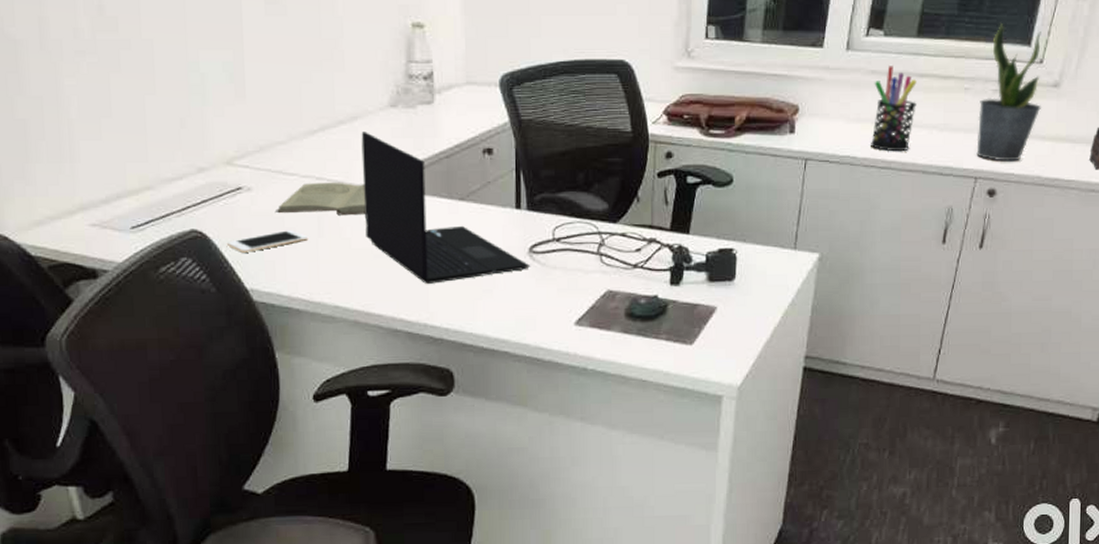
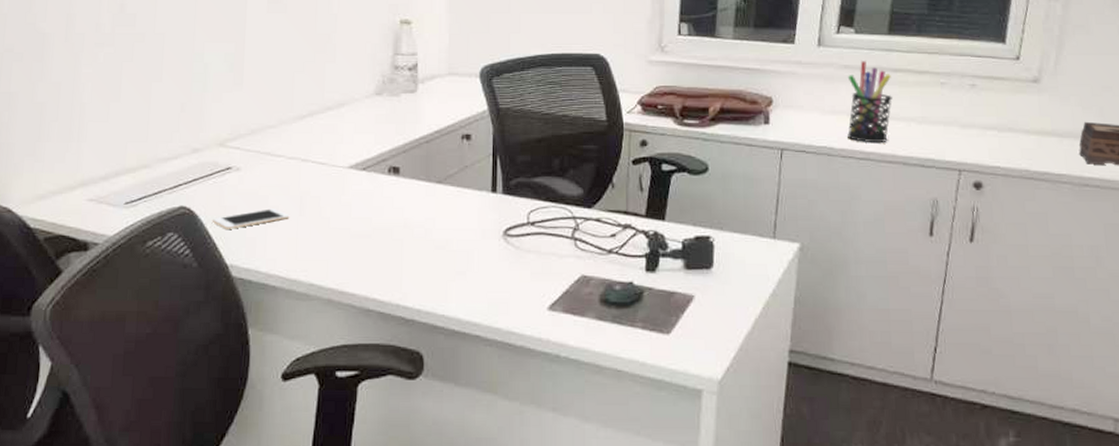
book: present [274,182,366,216] -> none [260,163,348,196]
laptop: present [361,132,531,285] -> none [345,117,505,265]
potted plant: present [976,23,1041,162] -> none [957,22,1022,155]

